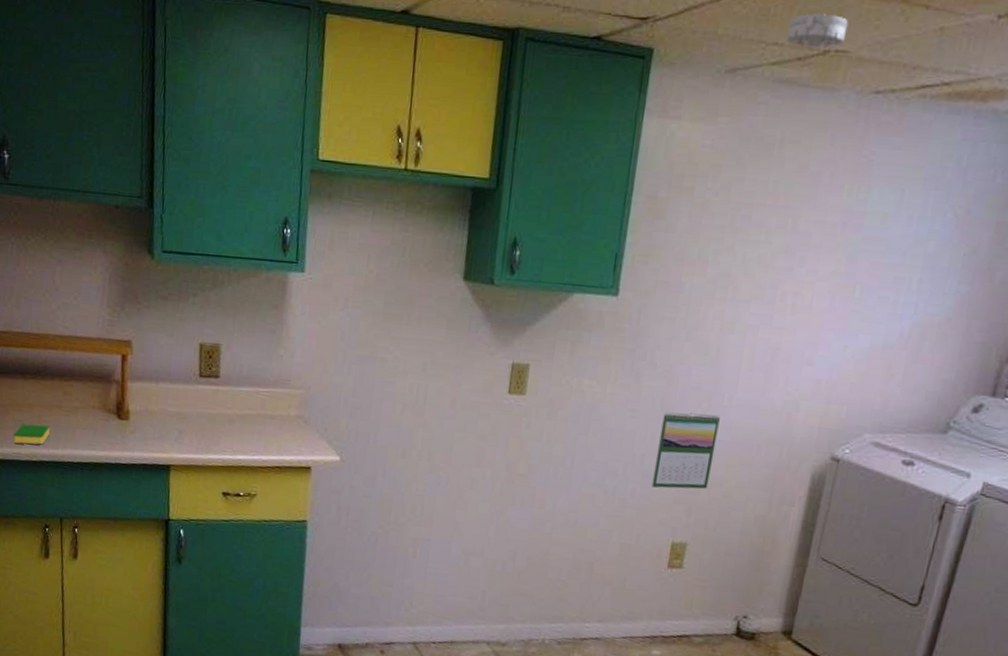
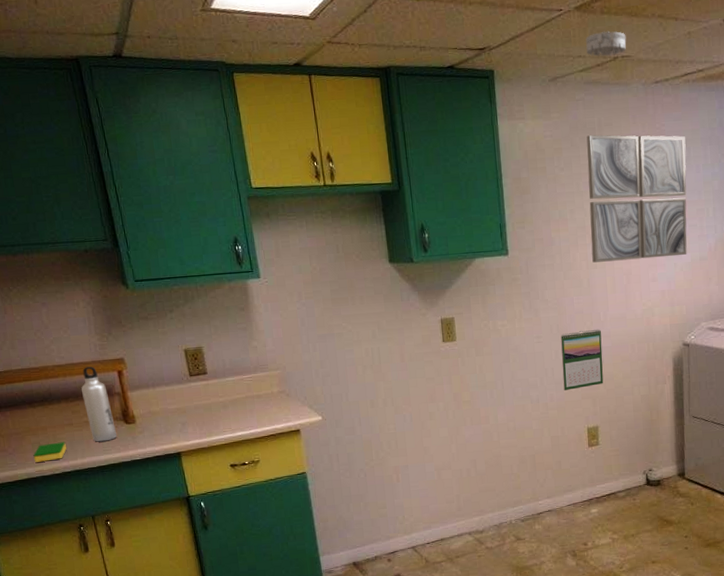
water bottle: none [78,343,106,435] -> present [81,366,117,442]
wall art: none [729,153,902,337] -> present [586,135,687,263]

